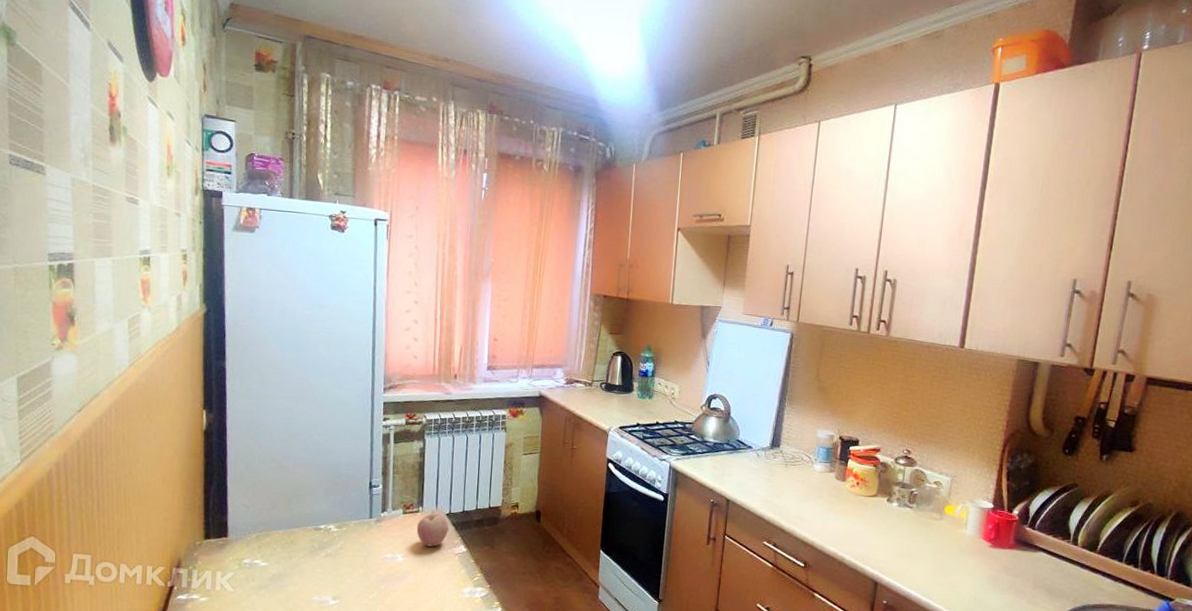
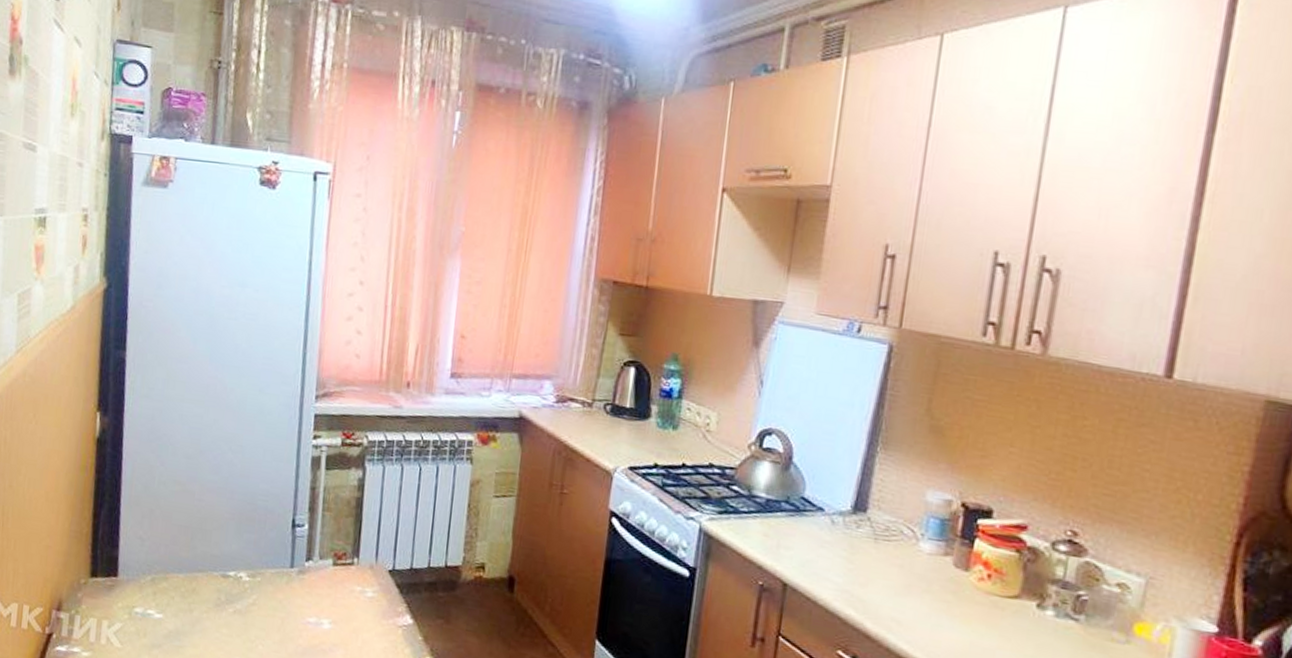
apple: present [416,513,449,547] -> none [349,568,391,614]

